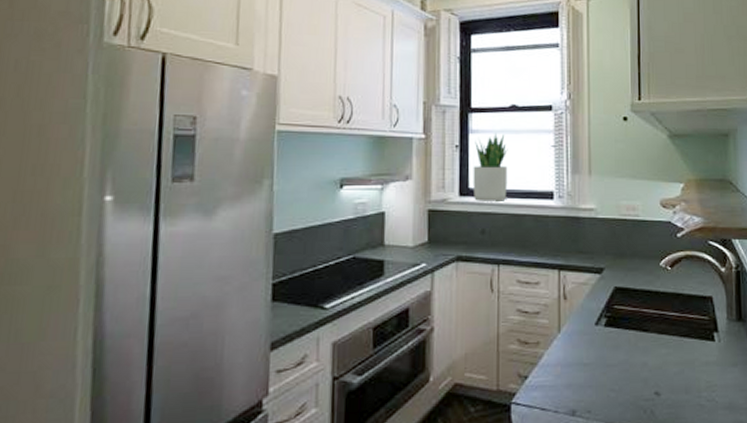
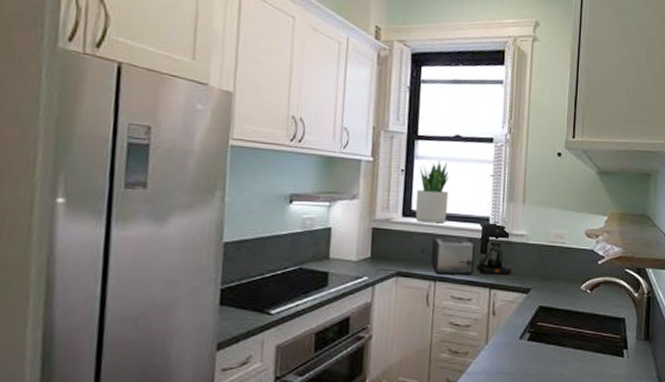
toaster: none [492,215,540,257] -> present [430,237,476,275]
coffee maker: none [542,196,581,255] -> present [476,221,512,275]

